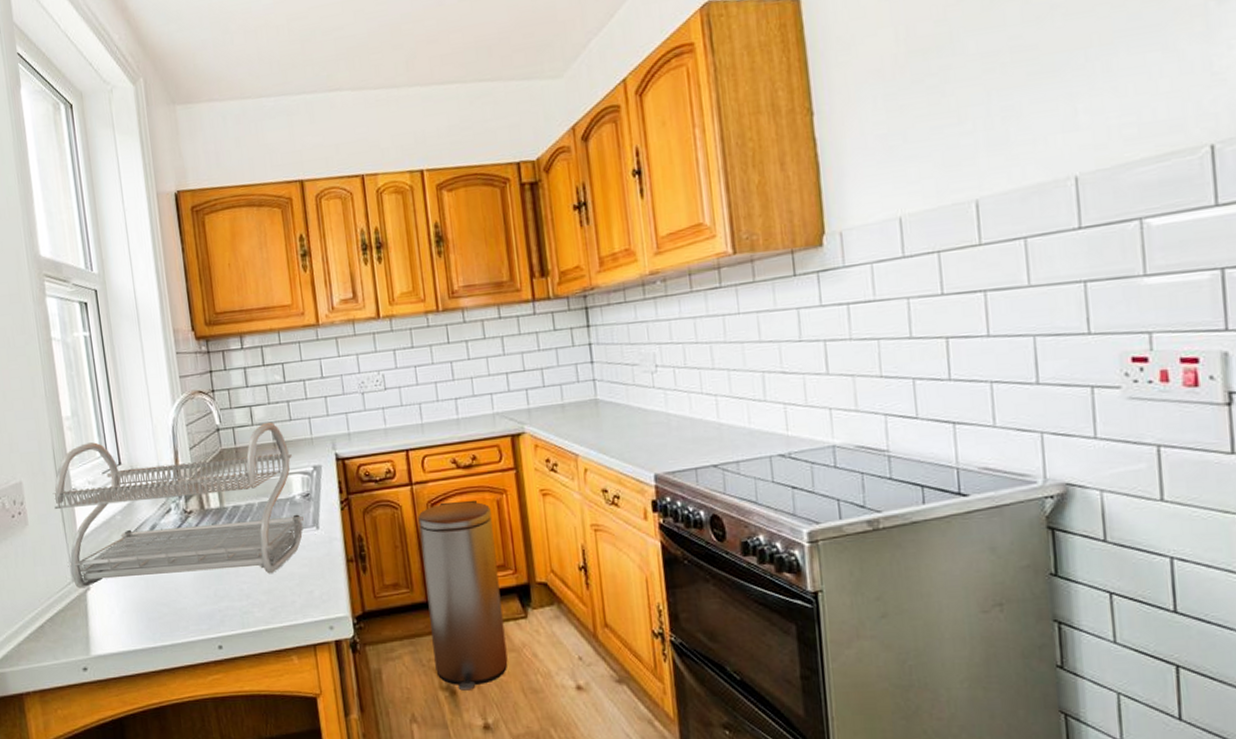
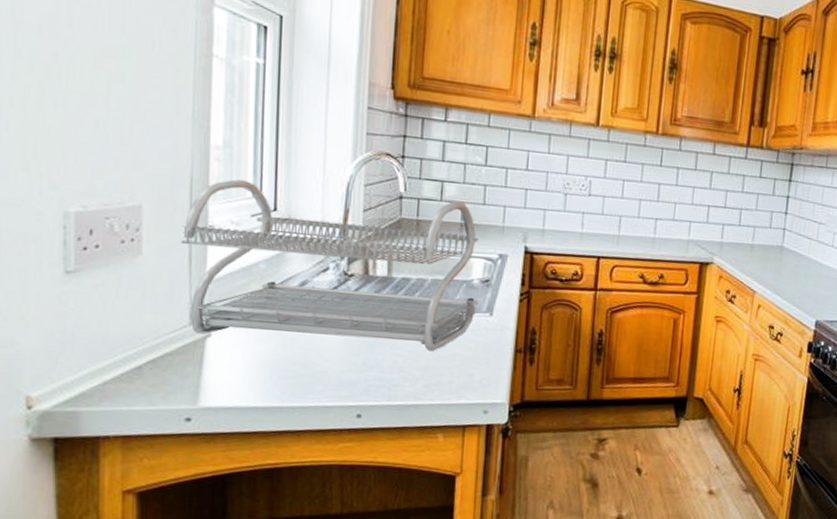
pedal bin: present [418,501,508,691] -> none [582,311,667,485]

